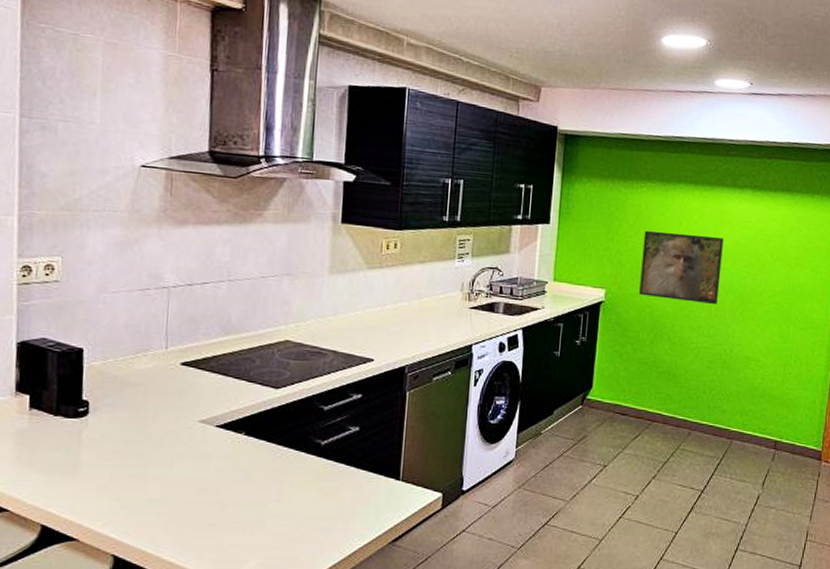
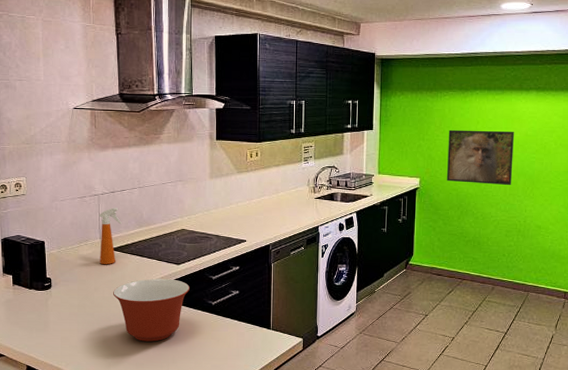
spray bottle: none [163,306,200,386] -> present [99,208,122,265]
mixing bowl: none [180,406,291,494] -> present [113,278,190,342]

